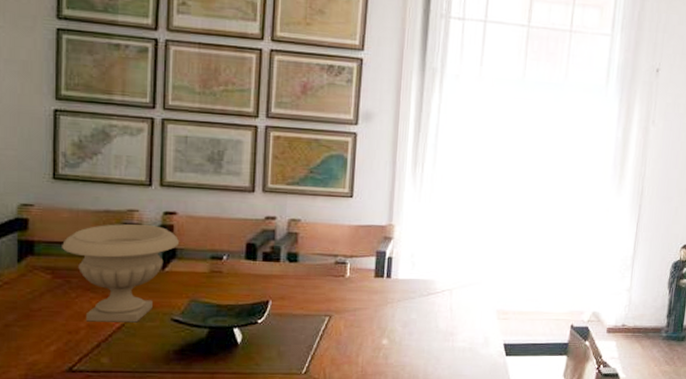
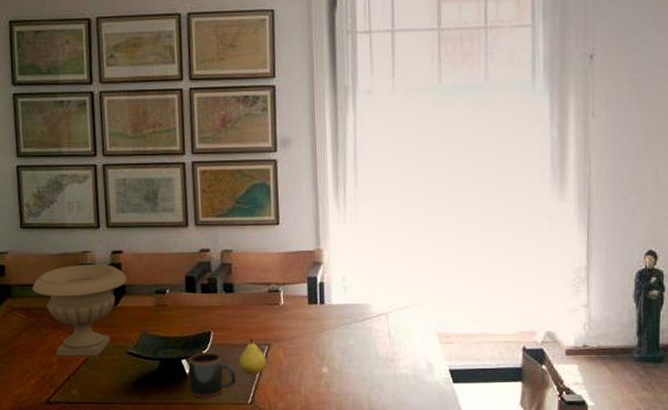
mug: none [239,321,293,367] -> present [188,352,237,398]
fruit: none [296,307,326,345] -> present [238,337,267,375]

